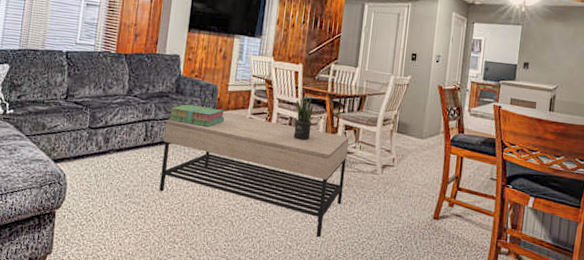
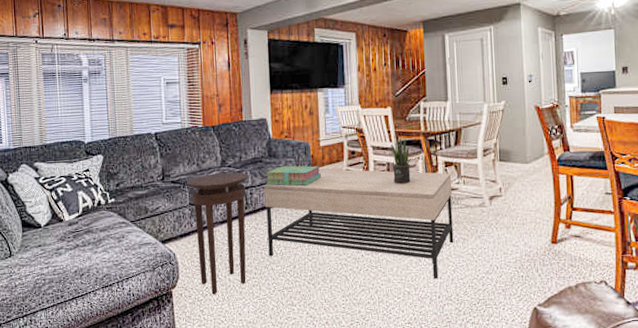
stool: none [86,100,153,221] -> present [186,172,249,295]

